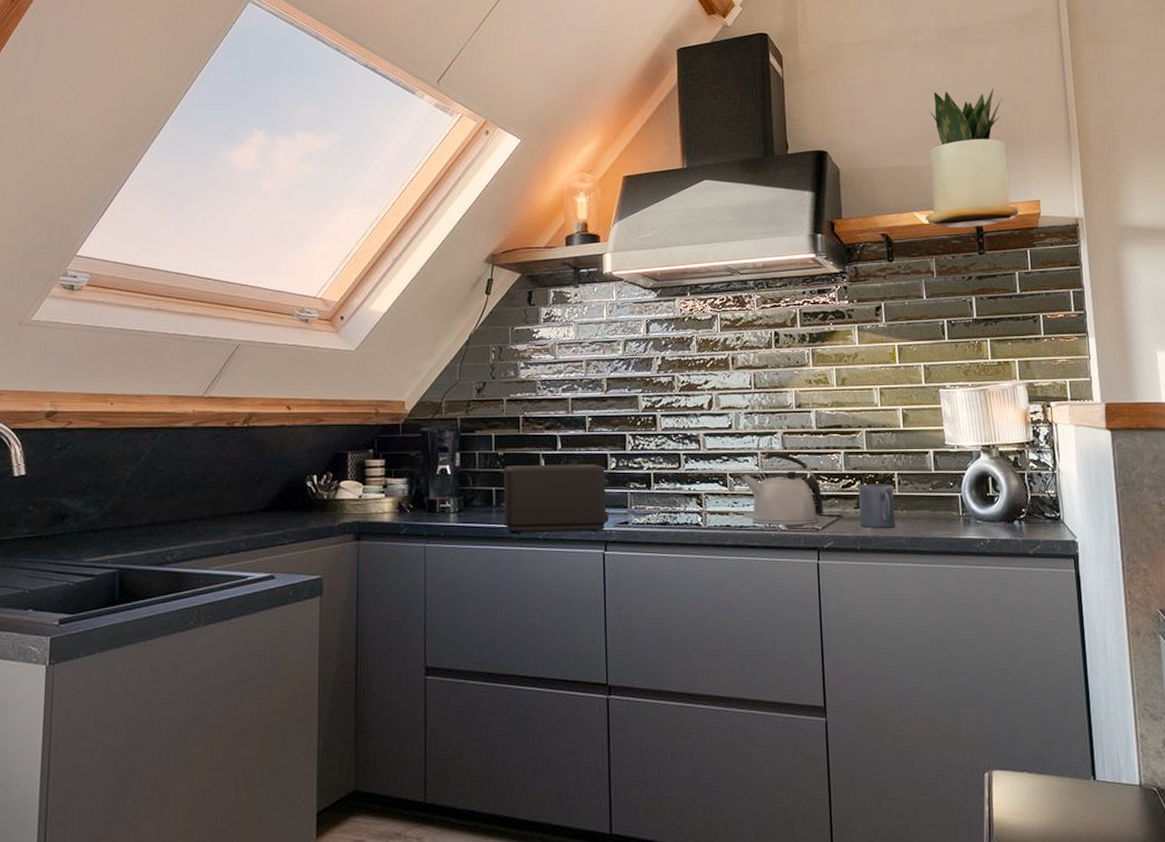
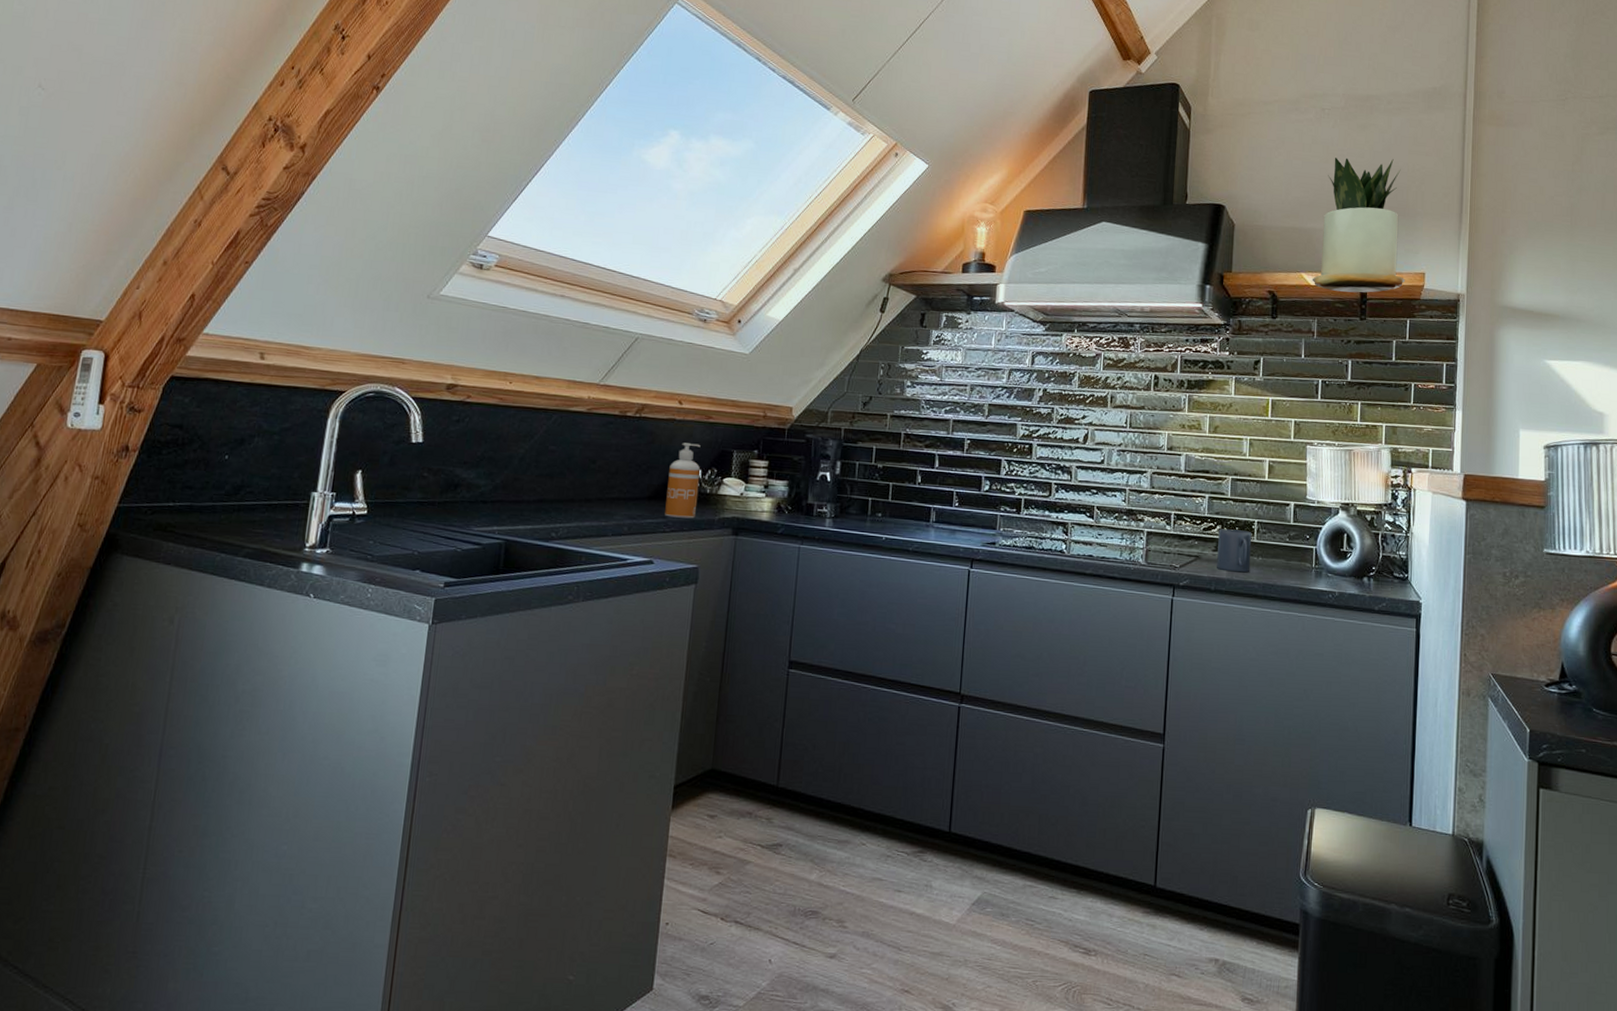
soap dispenser: none [282,449,316,529] -> present [664,442,701,519]
toaster: present [503,464,609,533] -> none [876,478,981,549]
kettle: present [741,451,823,528] -> none [1107,488,1183,564]

